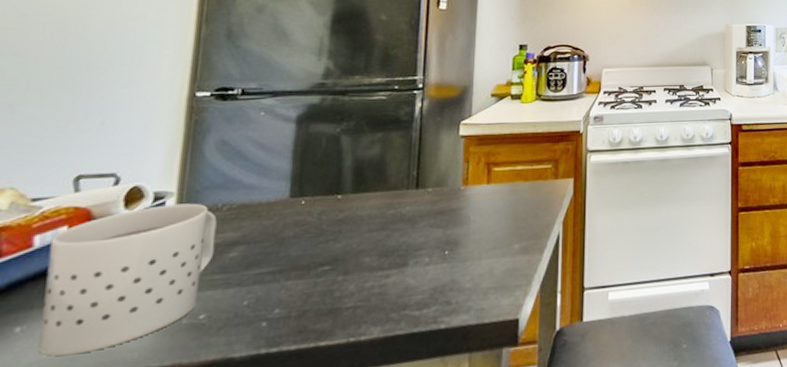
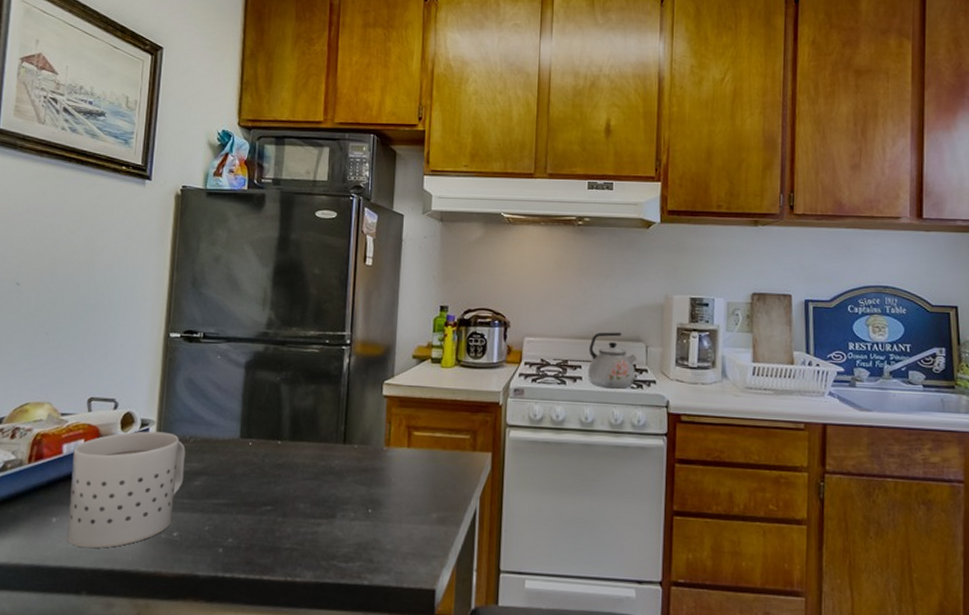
kettle: none [661,58,704,109] -> present [587,332,637,390]

